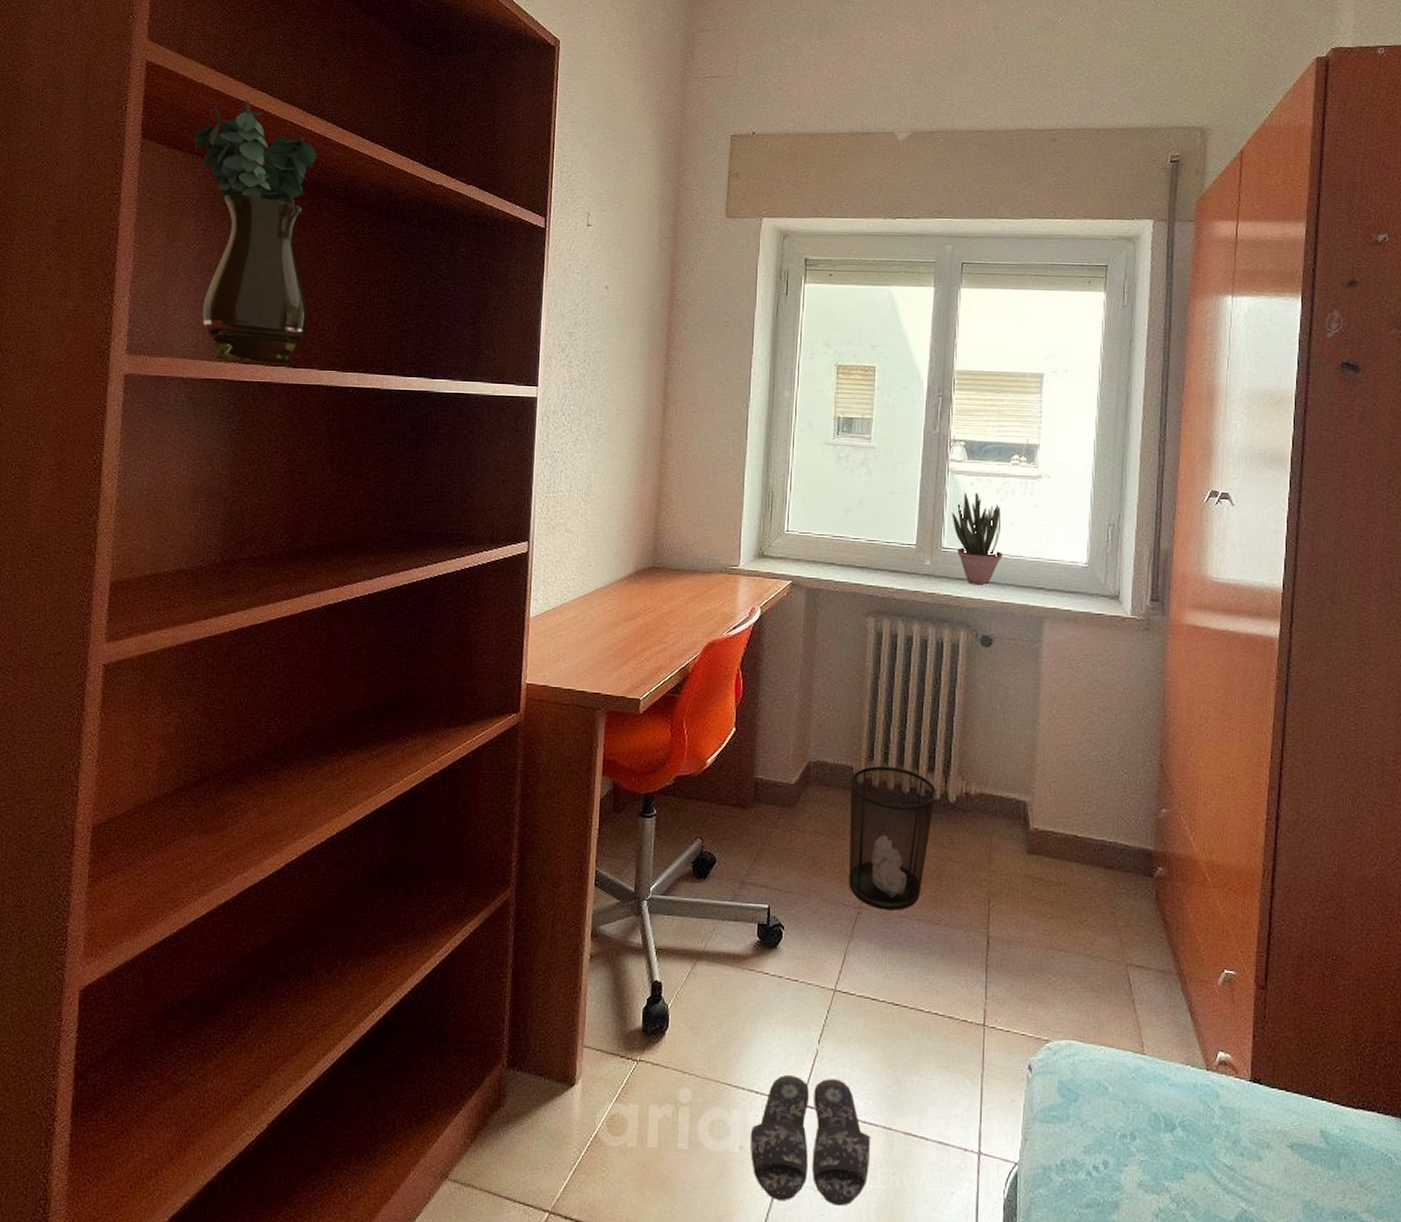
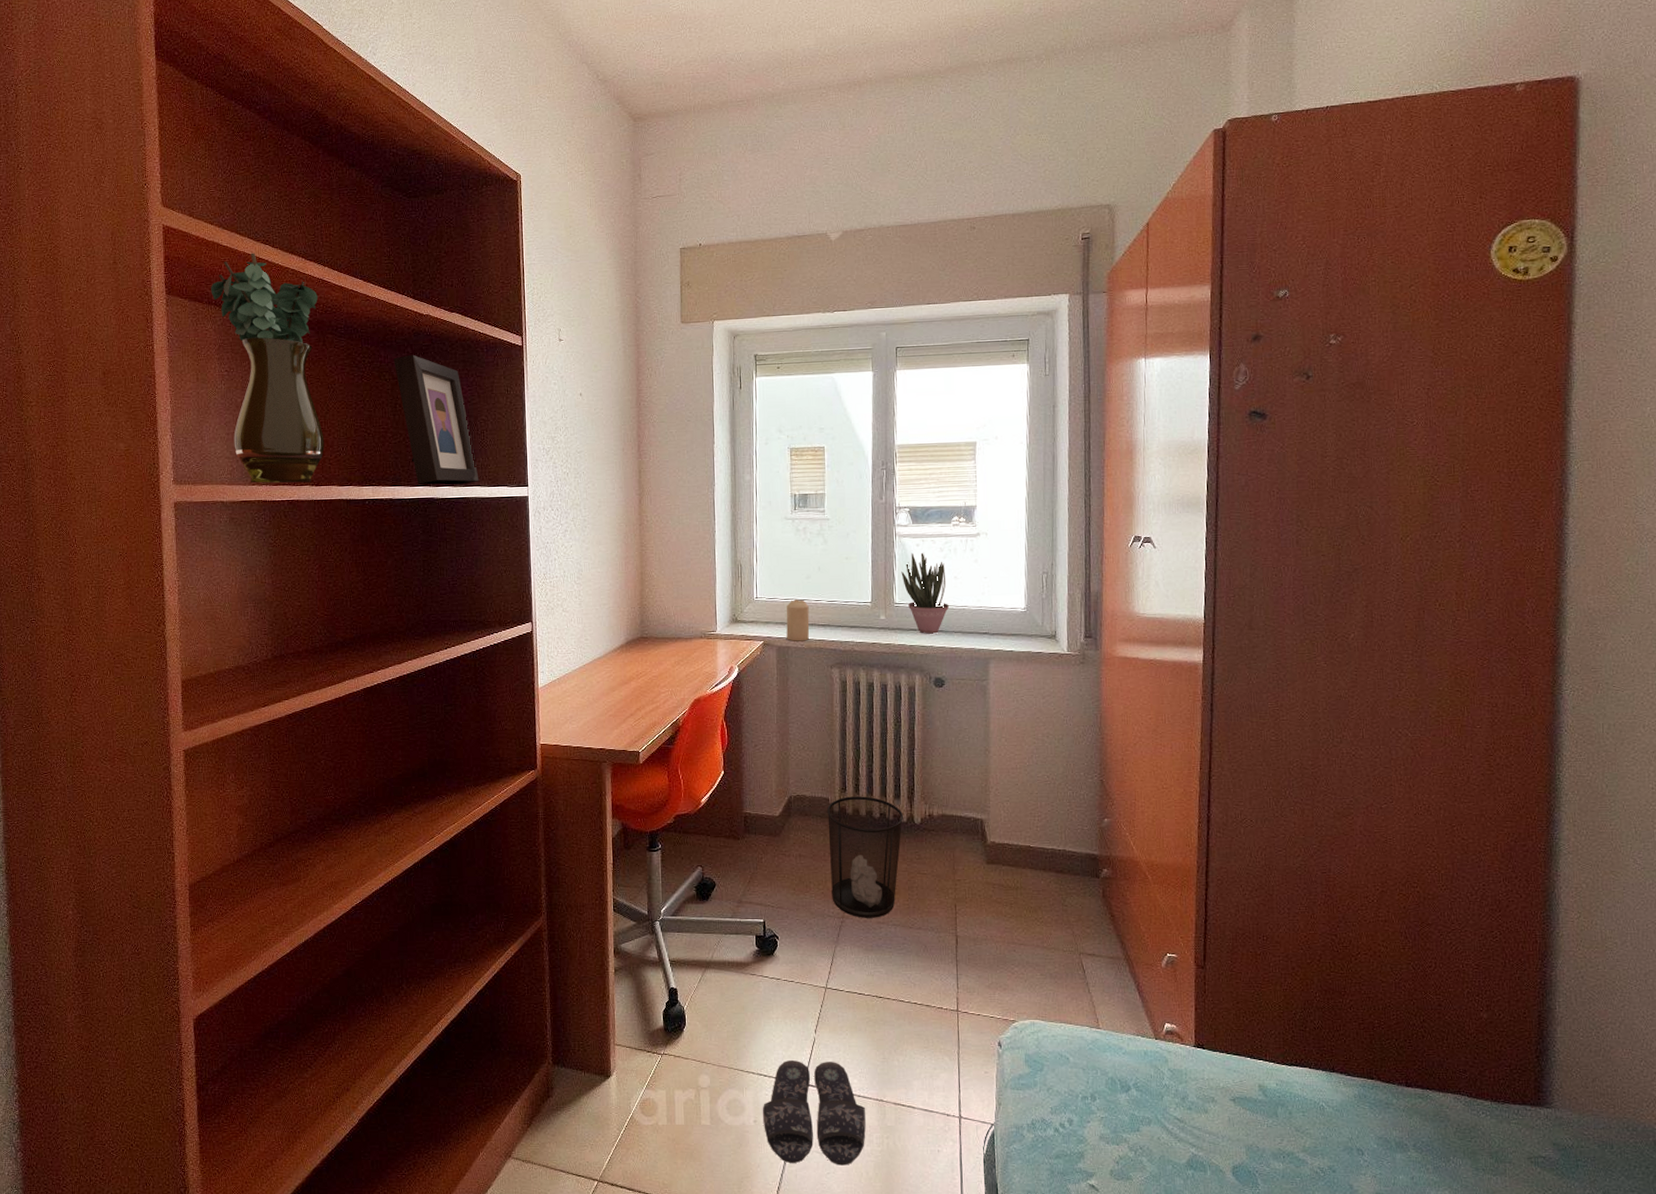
picture frame: none [397,228,483,379] -> present [393,354,479,485]
candle: none [818,536,846,584] -> present [786,599,810,642]

